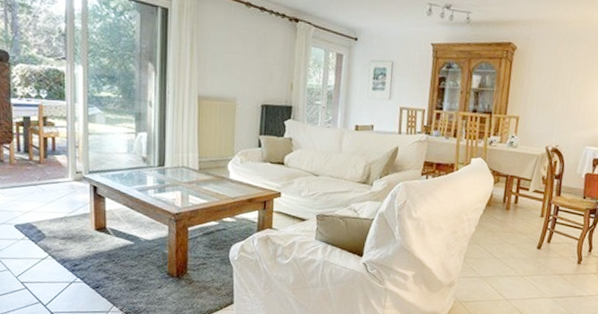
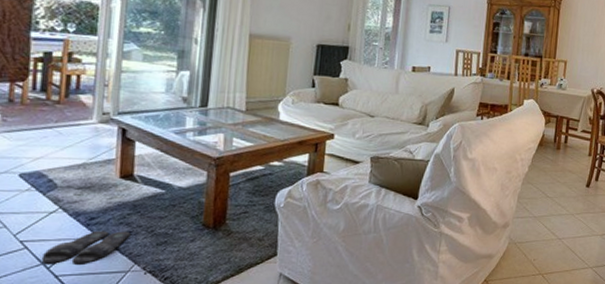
slippers: none [39,275,108,304] -> present [41,230,131,264]

